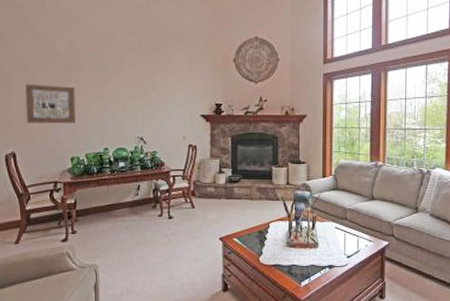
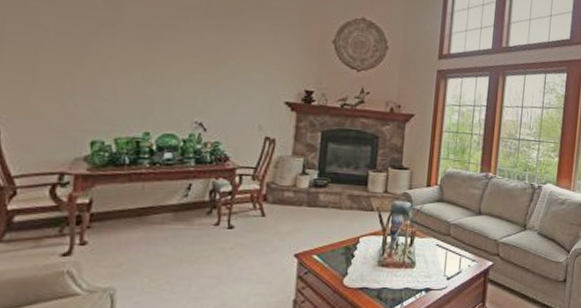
wall art: present [26,84,75,124] -> none [24,34,108,96]

